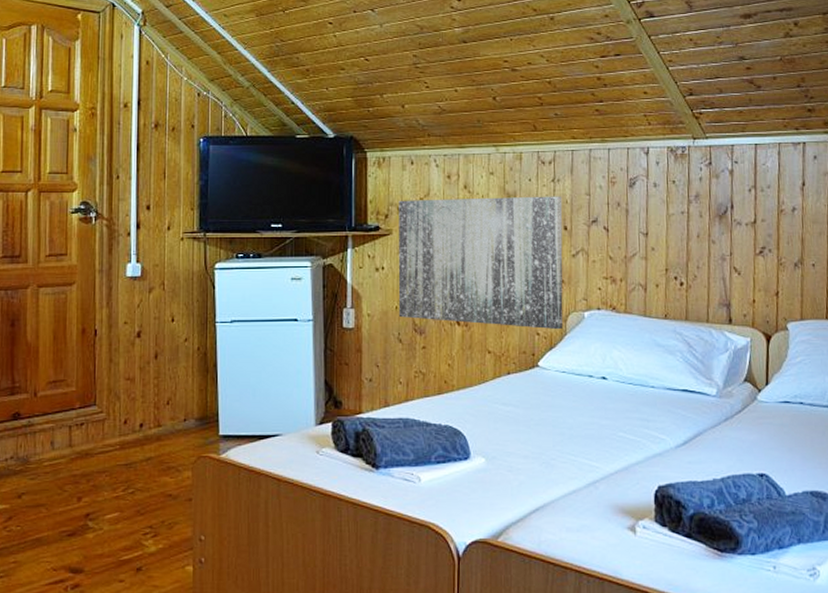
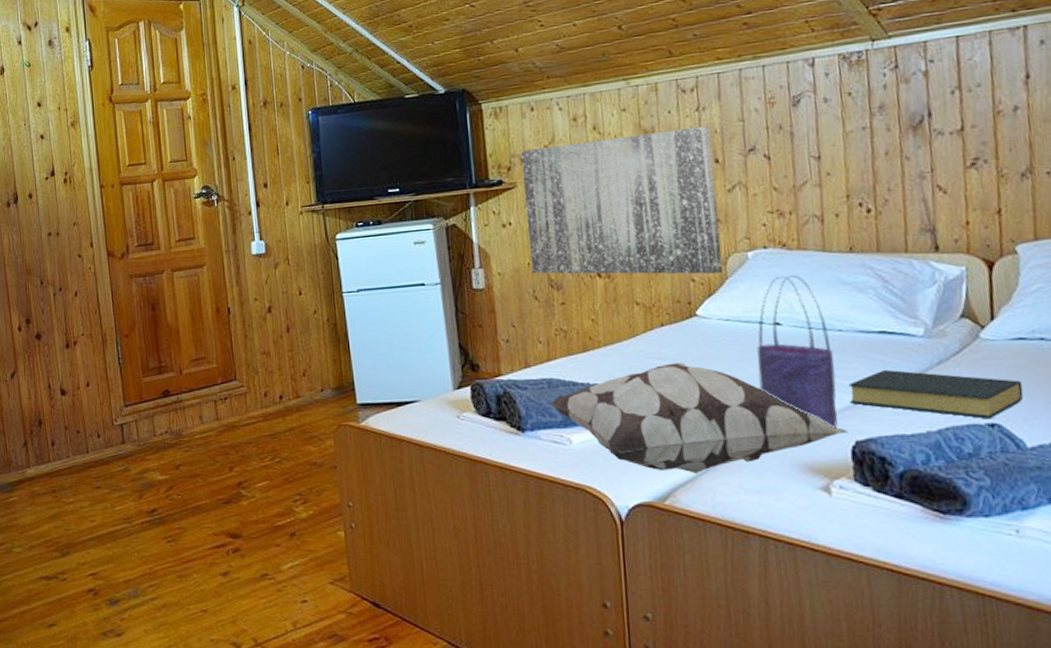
decorative pillow: none [404,409,652,513] -> present [549,362,847,474]
tote bag: none [585,335,647,474] -> present [757,274,838,429]
hardback book: none [656,423,786,470] -> present [848,369,1024,419]

